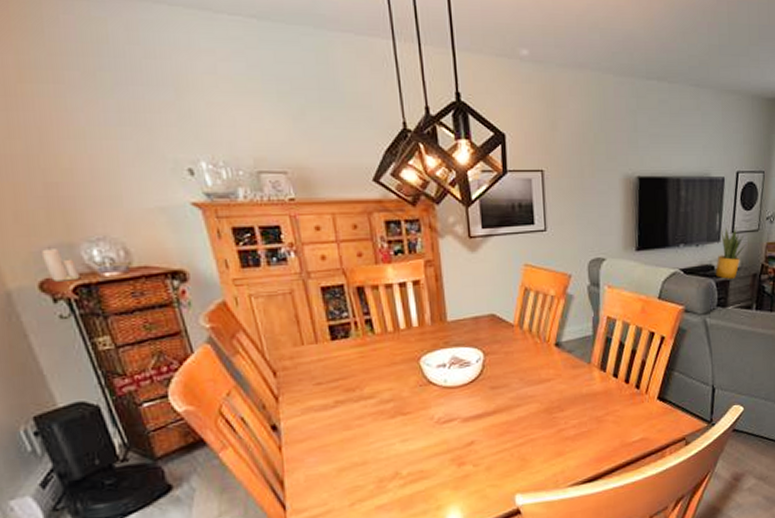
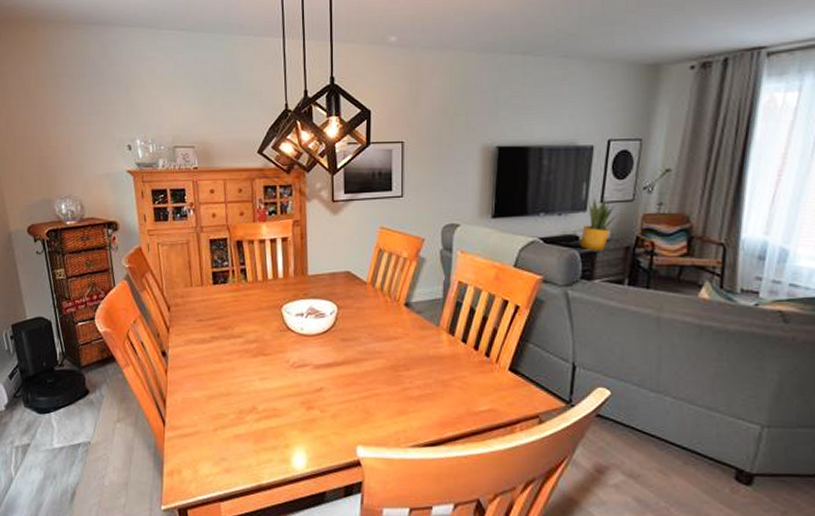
candle: present [42,247,81,282] -> none [32,202,52,227]

